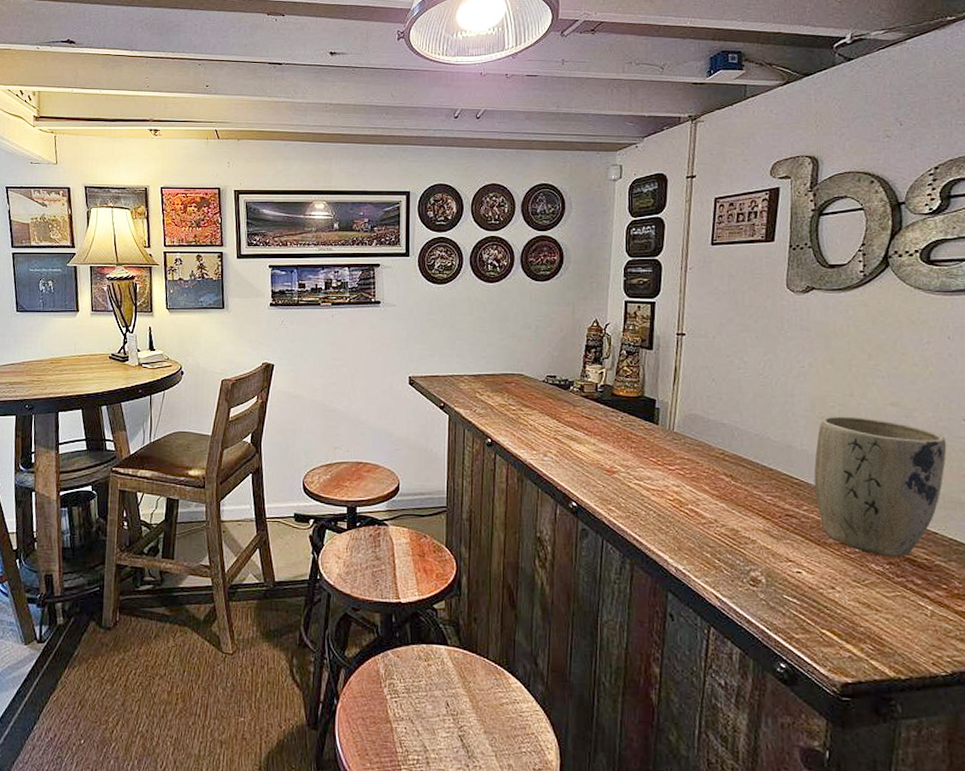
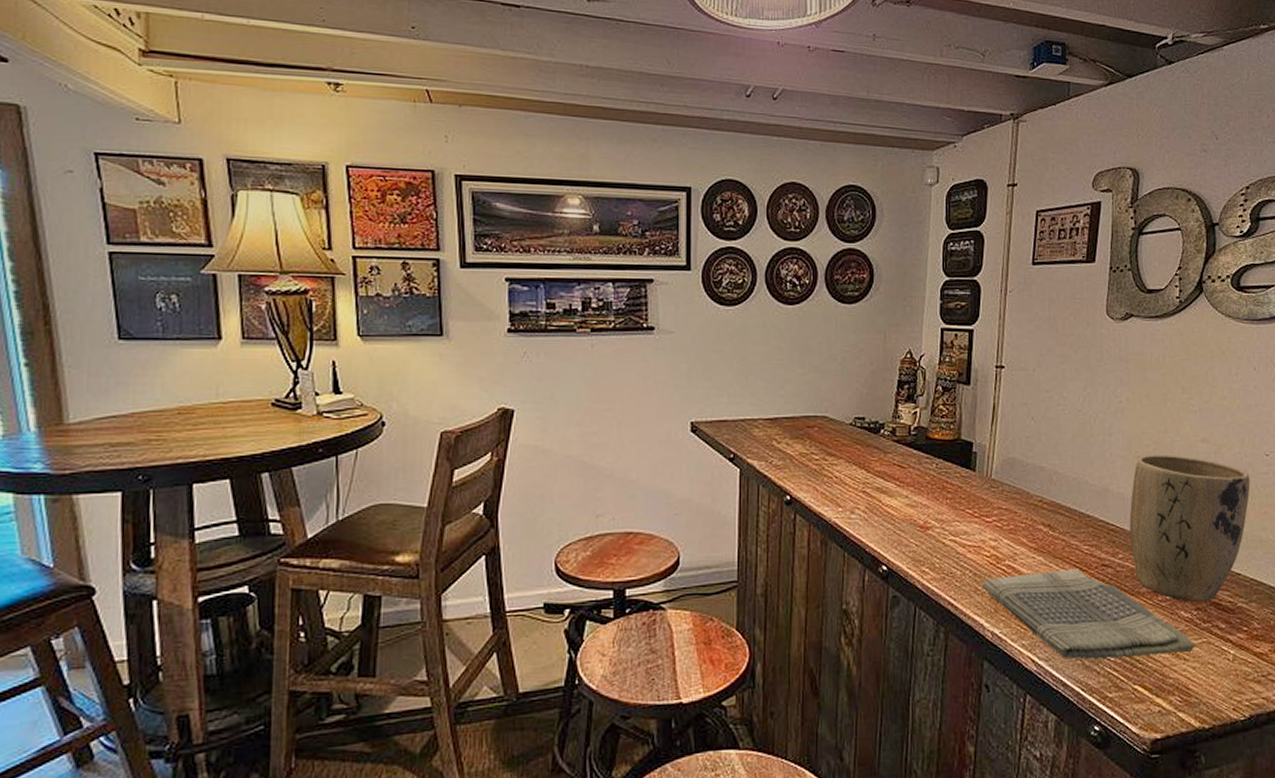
dish towel: none [666,516,889,605] -> present [983,569,1196,659]

